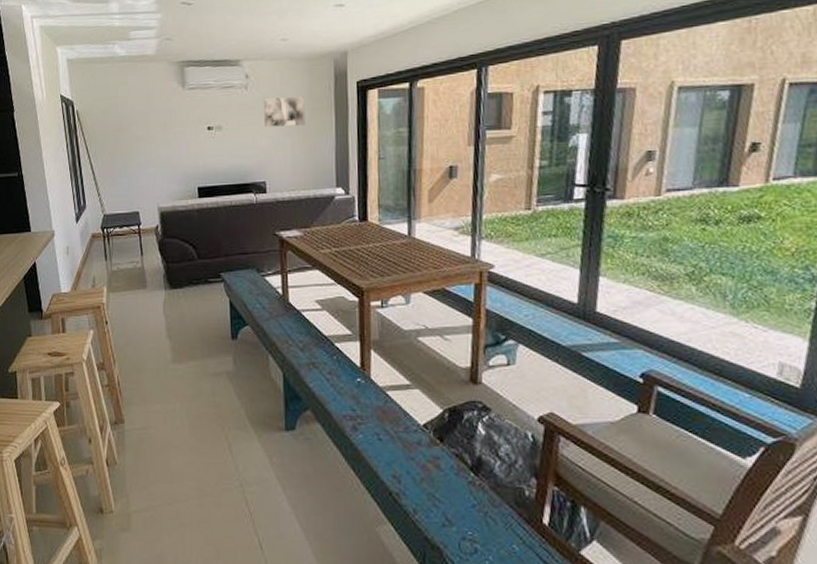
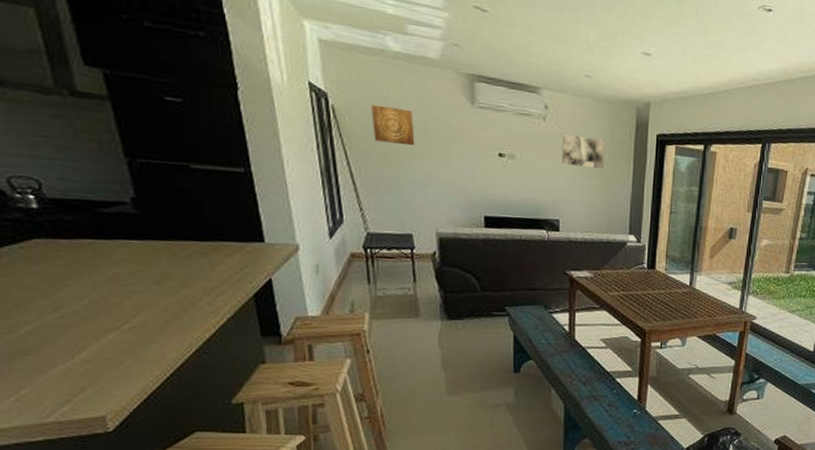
wall art: none [105,102,138,134] -> present [371,104,415,146]

